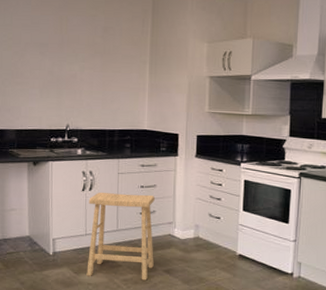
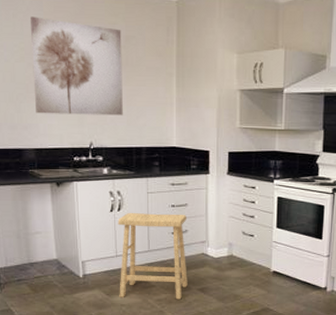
wall art: none [18,10,101,100] -> present [29,16,123,116]

